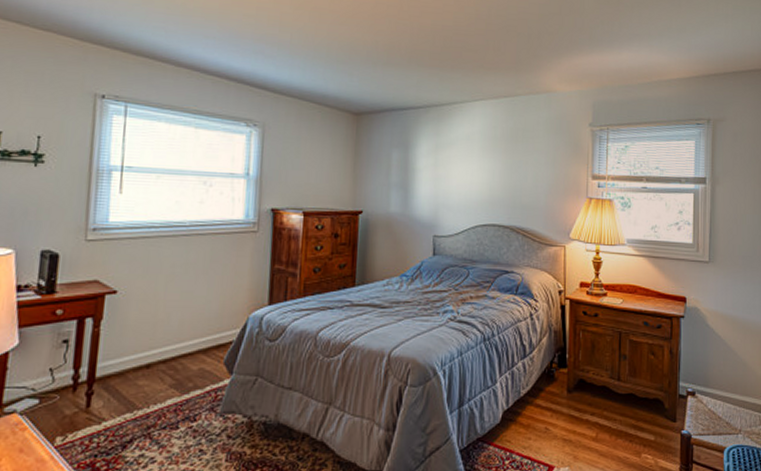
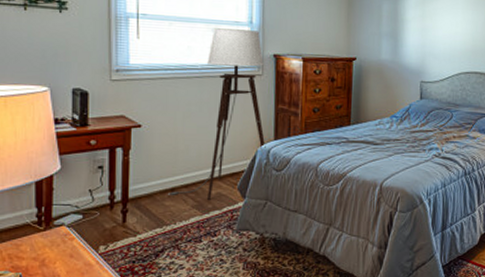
floor lamp: none [141,181,260,377] -> present [167,28,266,200]

